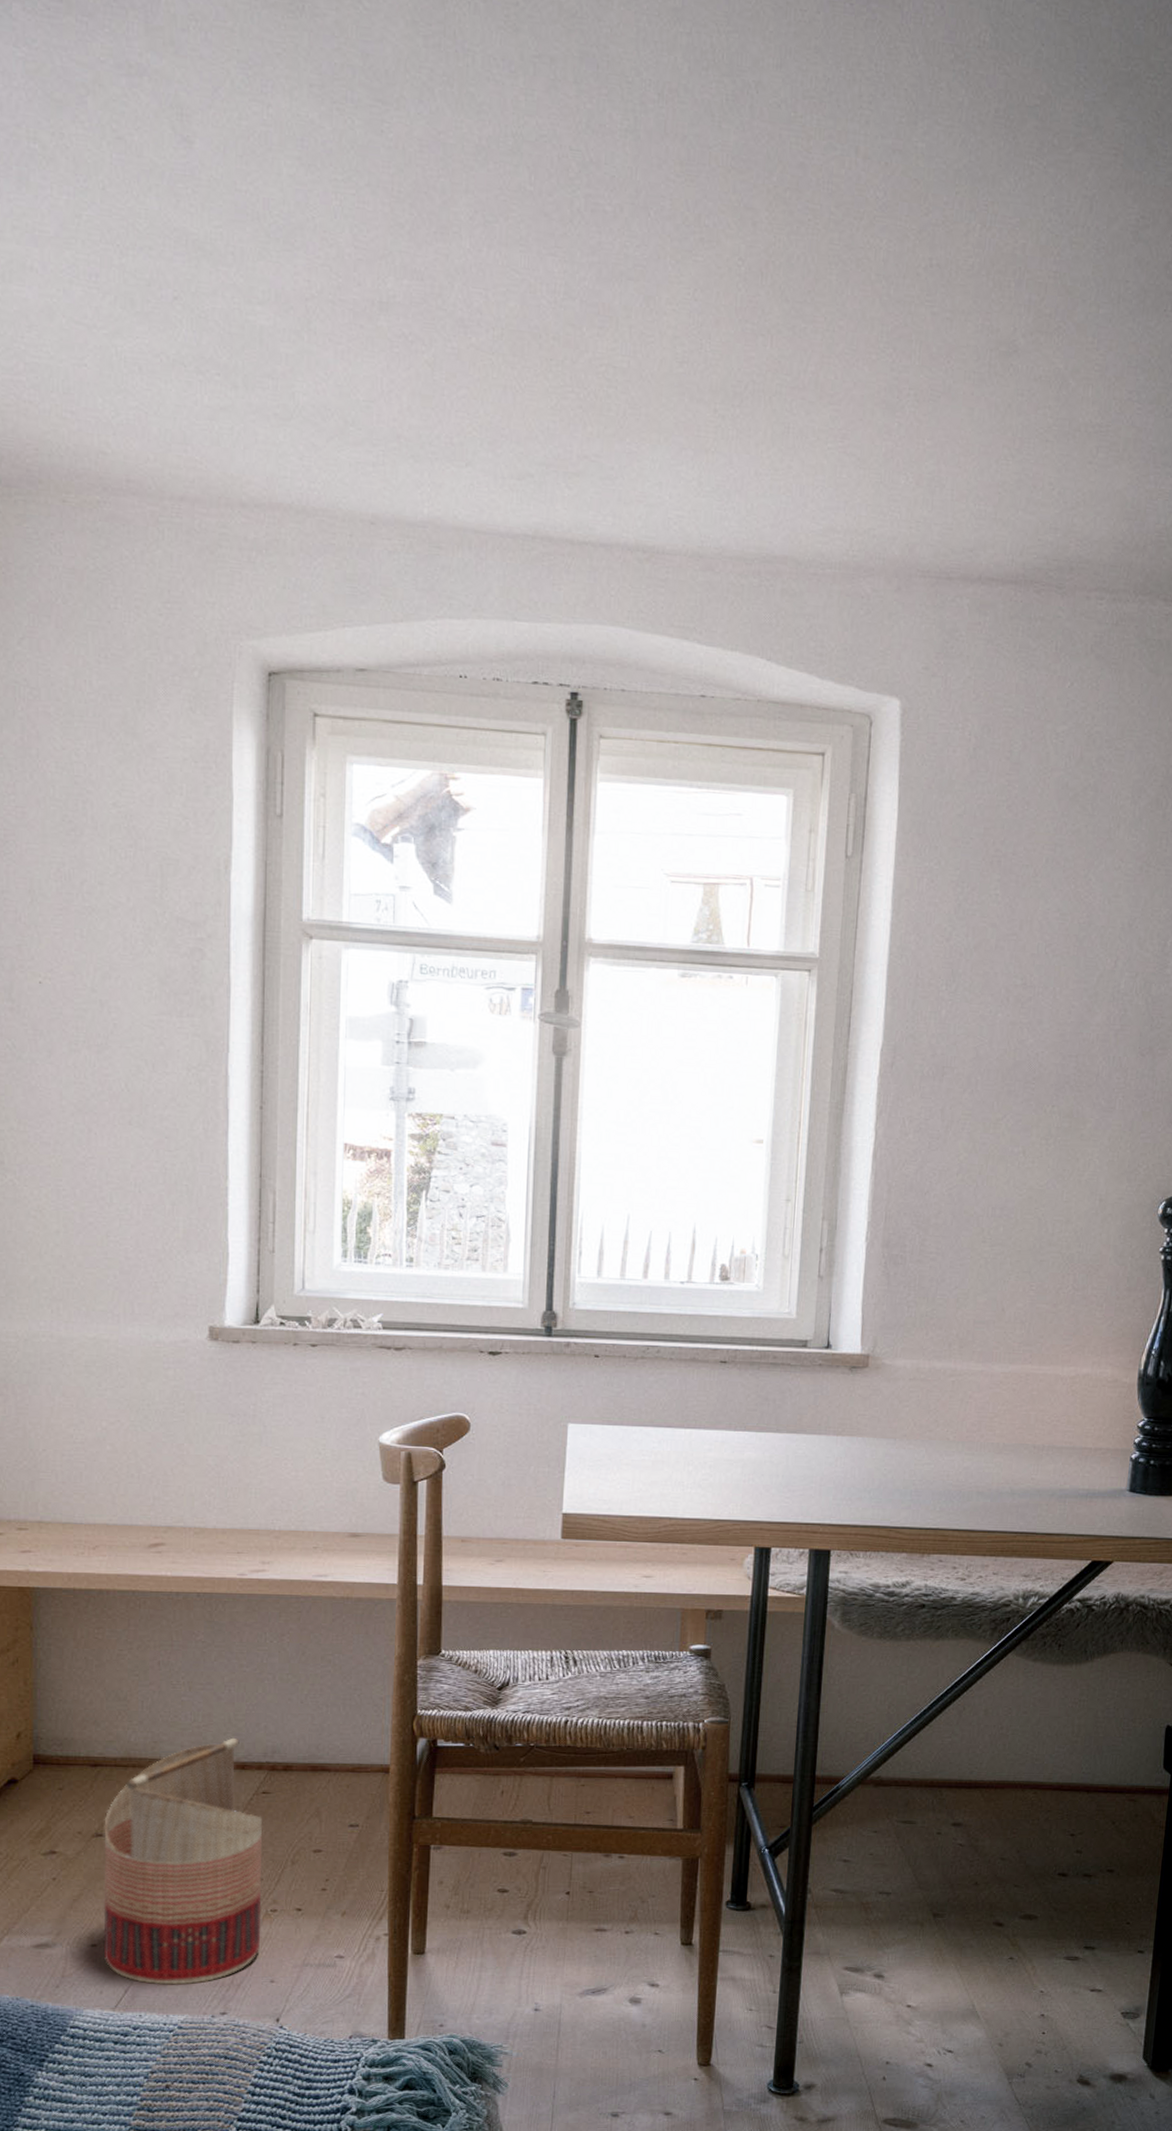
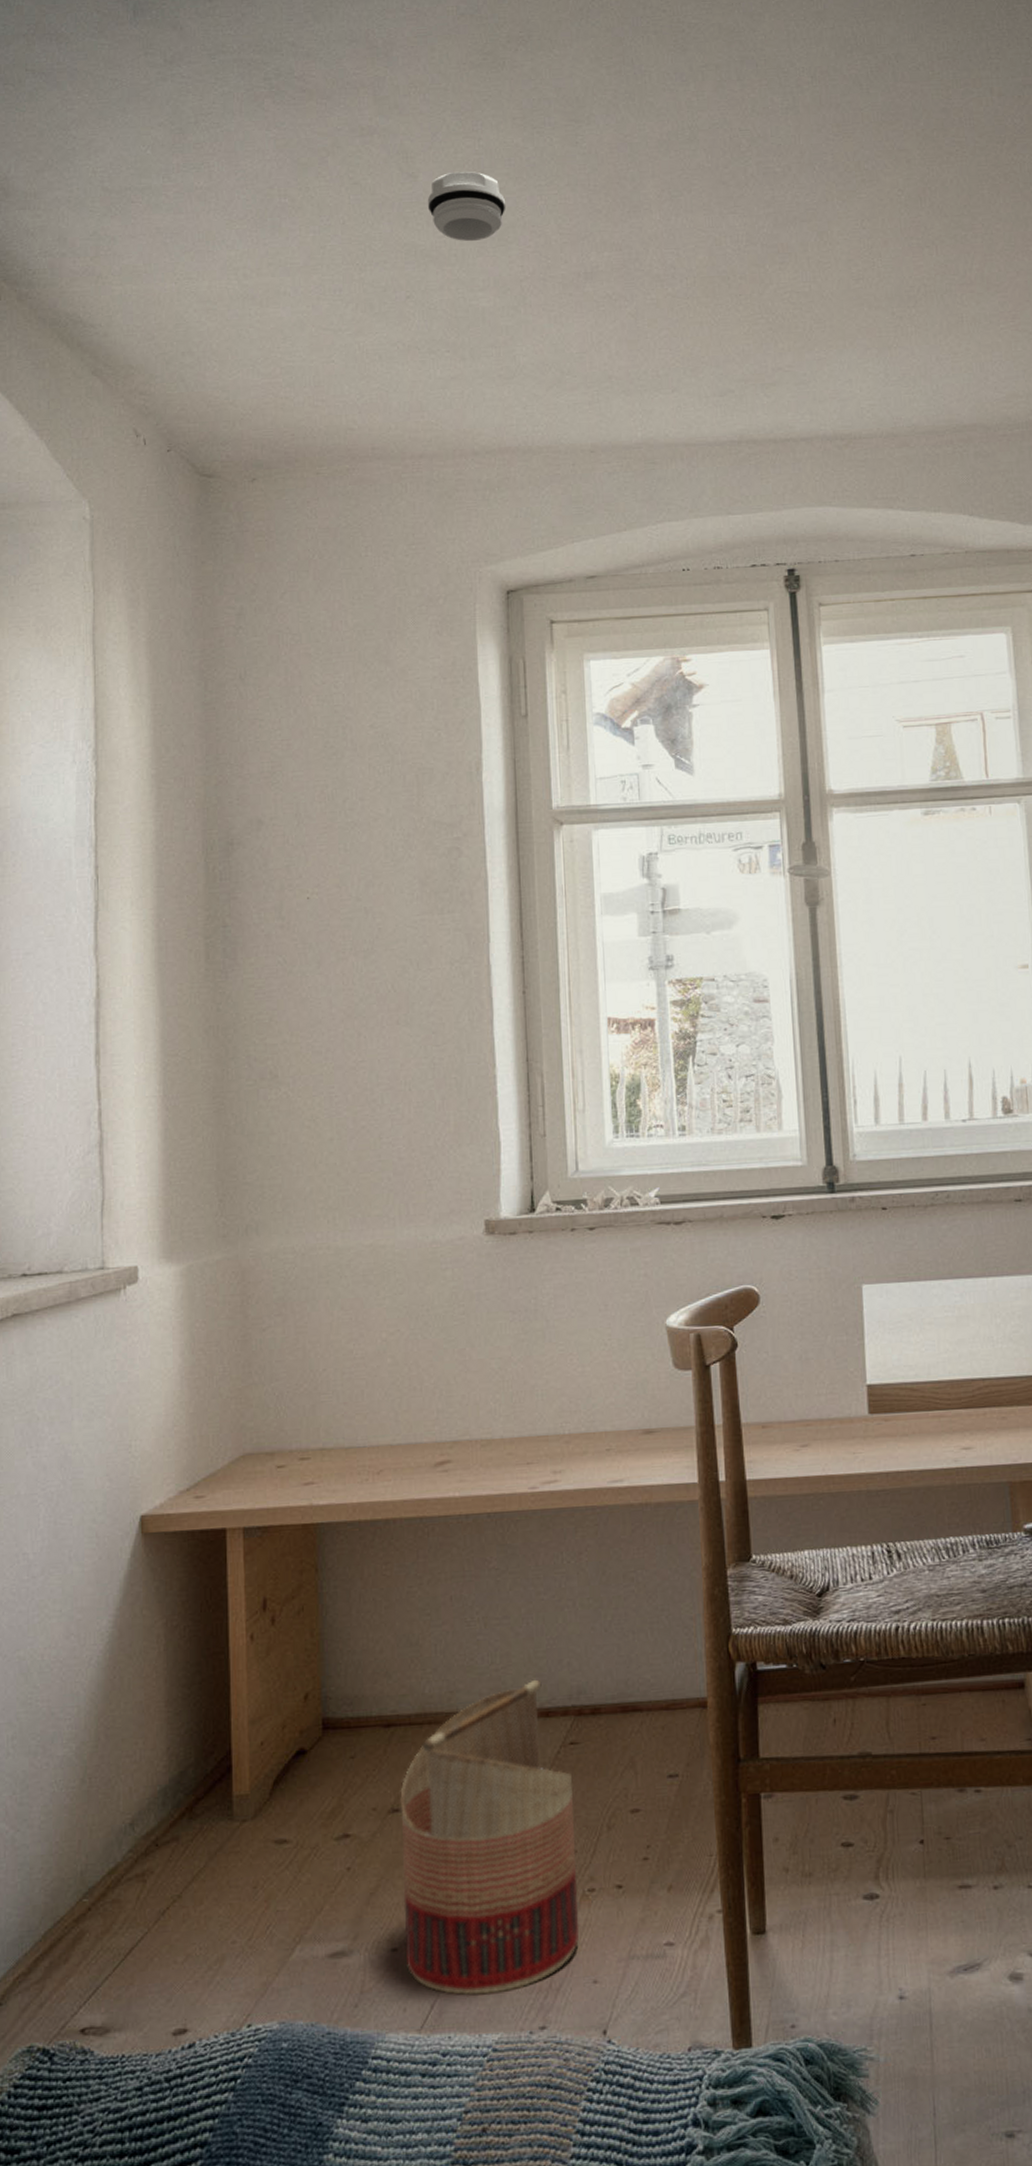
smoke detector: none [203,144,295,240] -> present [427,172,506,242]

